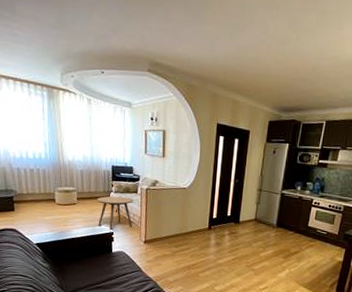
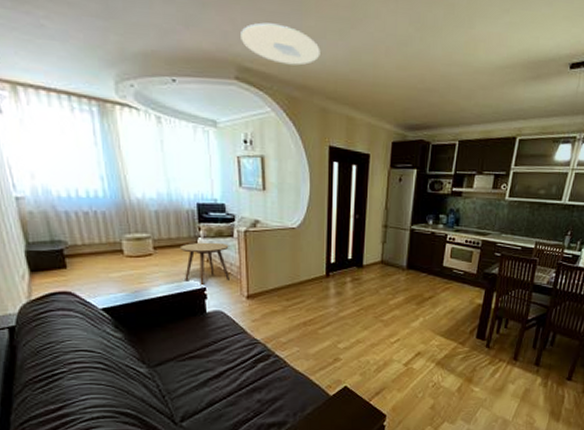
ceiling light: none [154,28,215,61] -> present [241,22,320,66]

